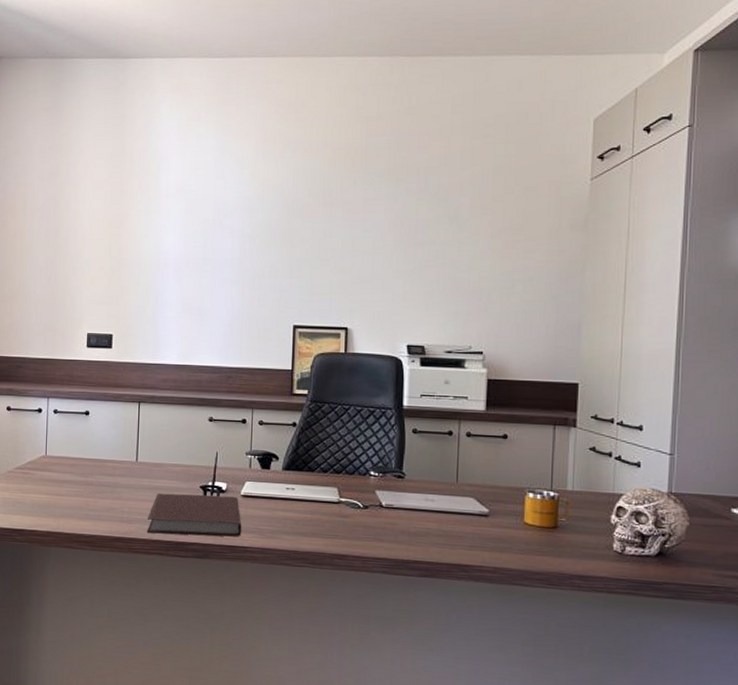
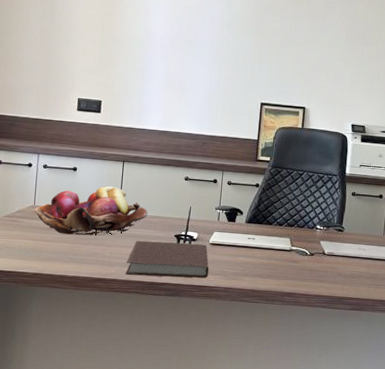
fruit basket: none [45,431,169,488] -> present [33,186,148,236]

